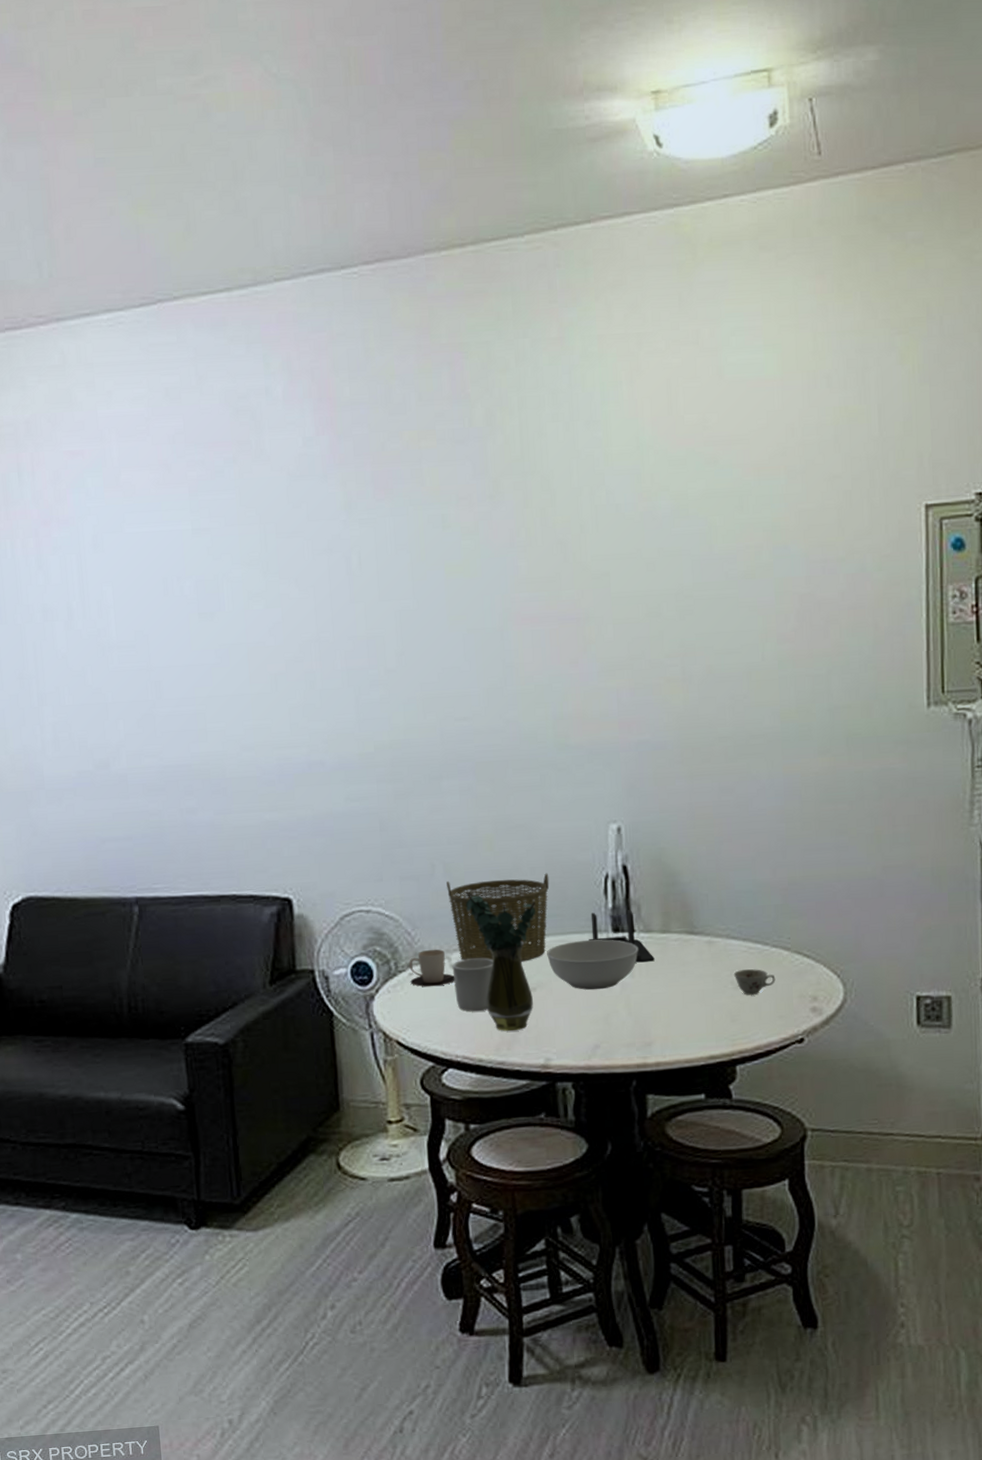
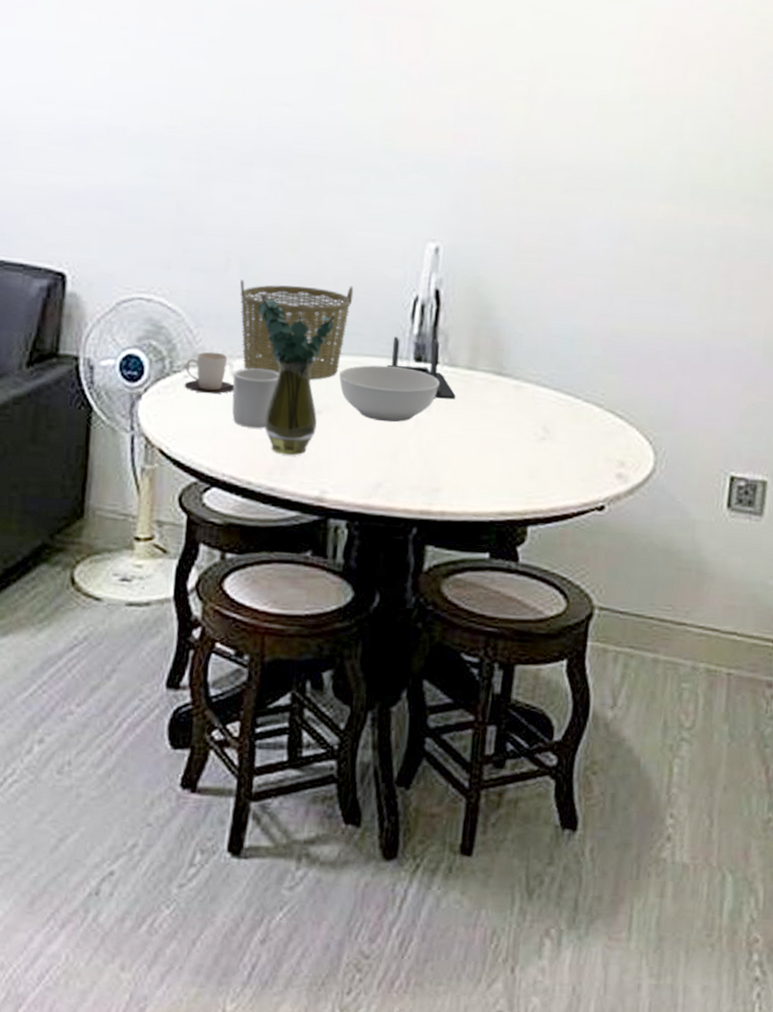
teacup: present [733,969,776,996] -> none [538,422,583,452]

